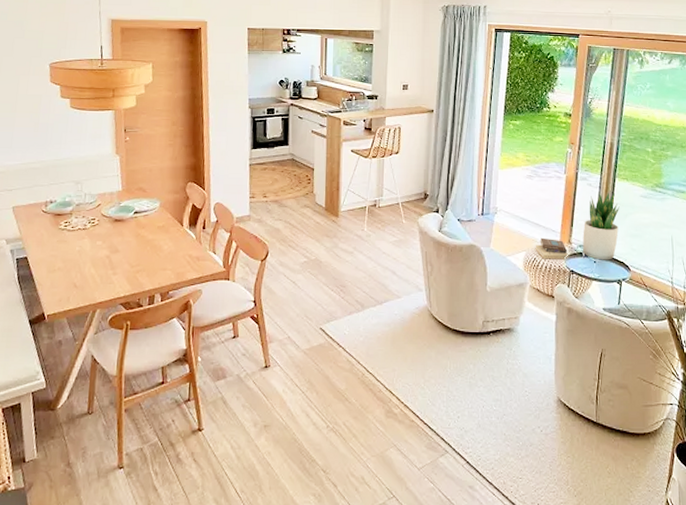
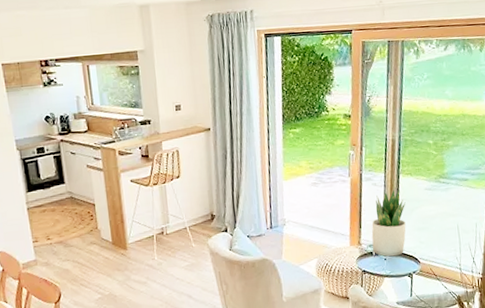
books: present [535,237,569,260] -> none [326,242,360,263]

